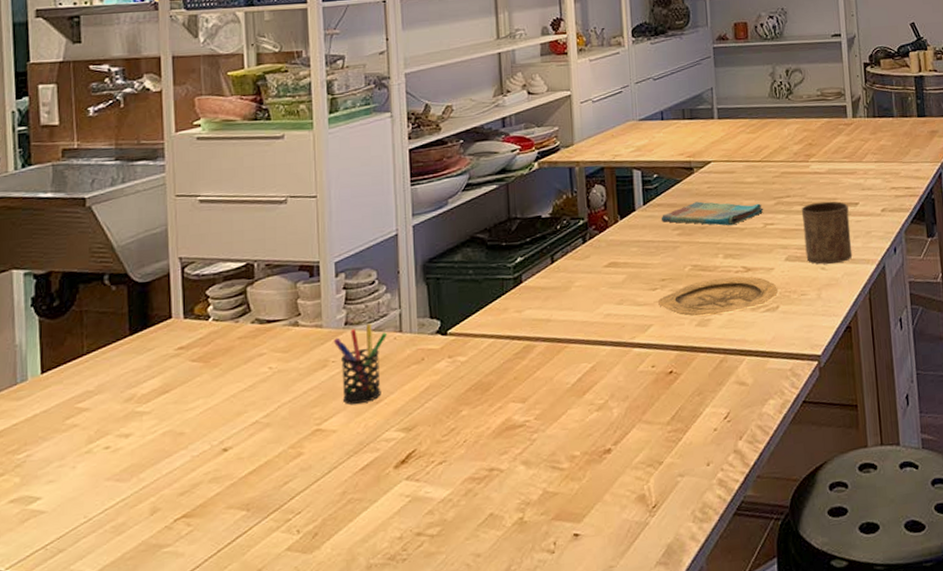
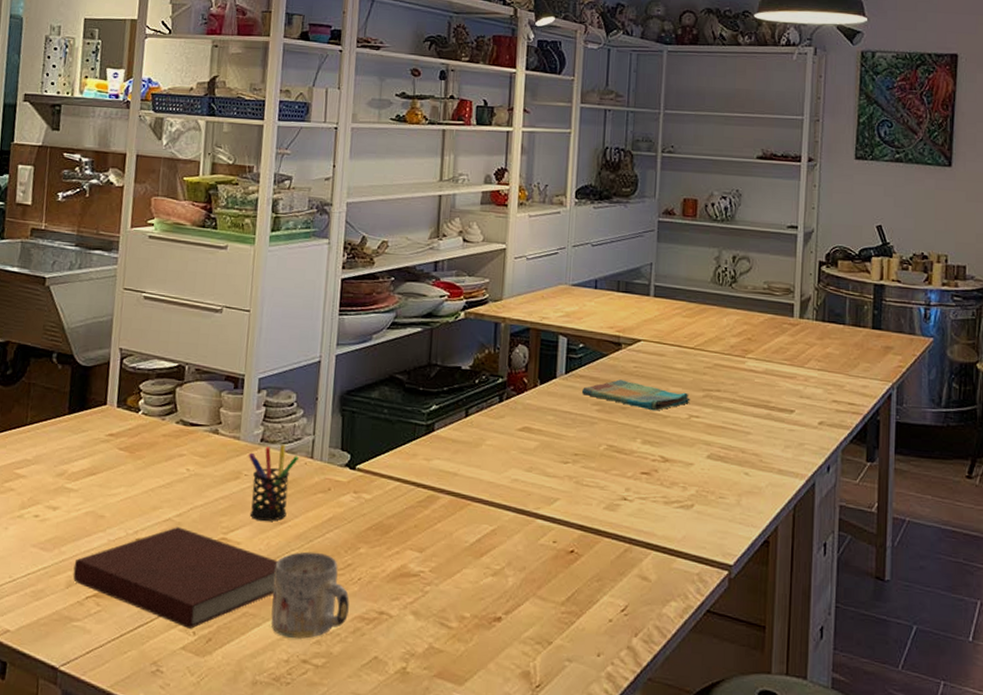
notebook: none [156,427,378,529] -> present [73,527,278,629]
mug: none [376,423,458,515] -> present [271,551,350,639]
plate: present [658,276,778,316] -> none [568,463,695,502]
cup: present [801,201,853,264] -> none [730,402,782,471]

